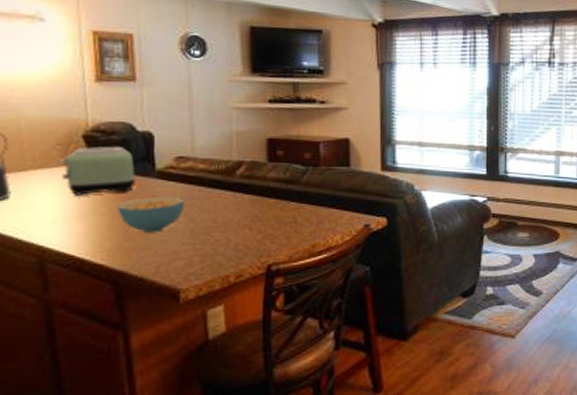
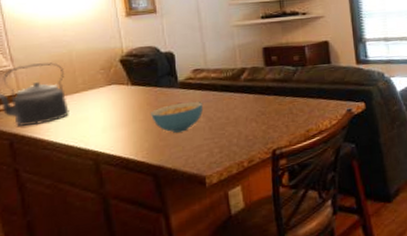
toaster: present [58,147,137,196] -> none [102,66,164,108]

